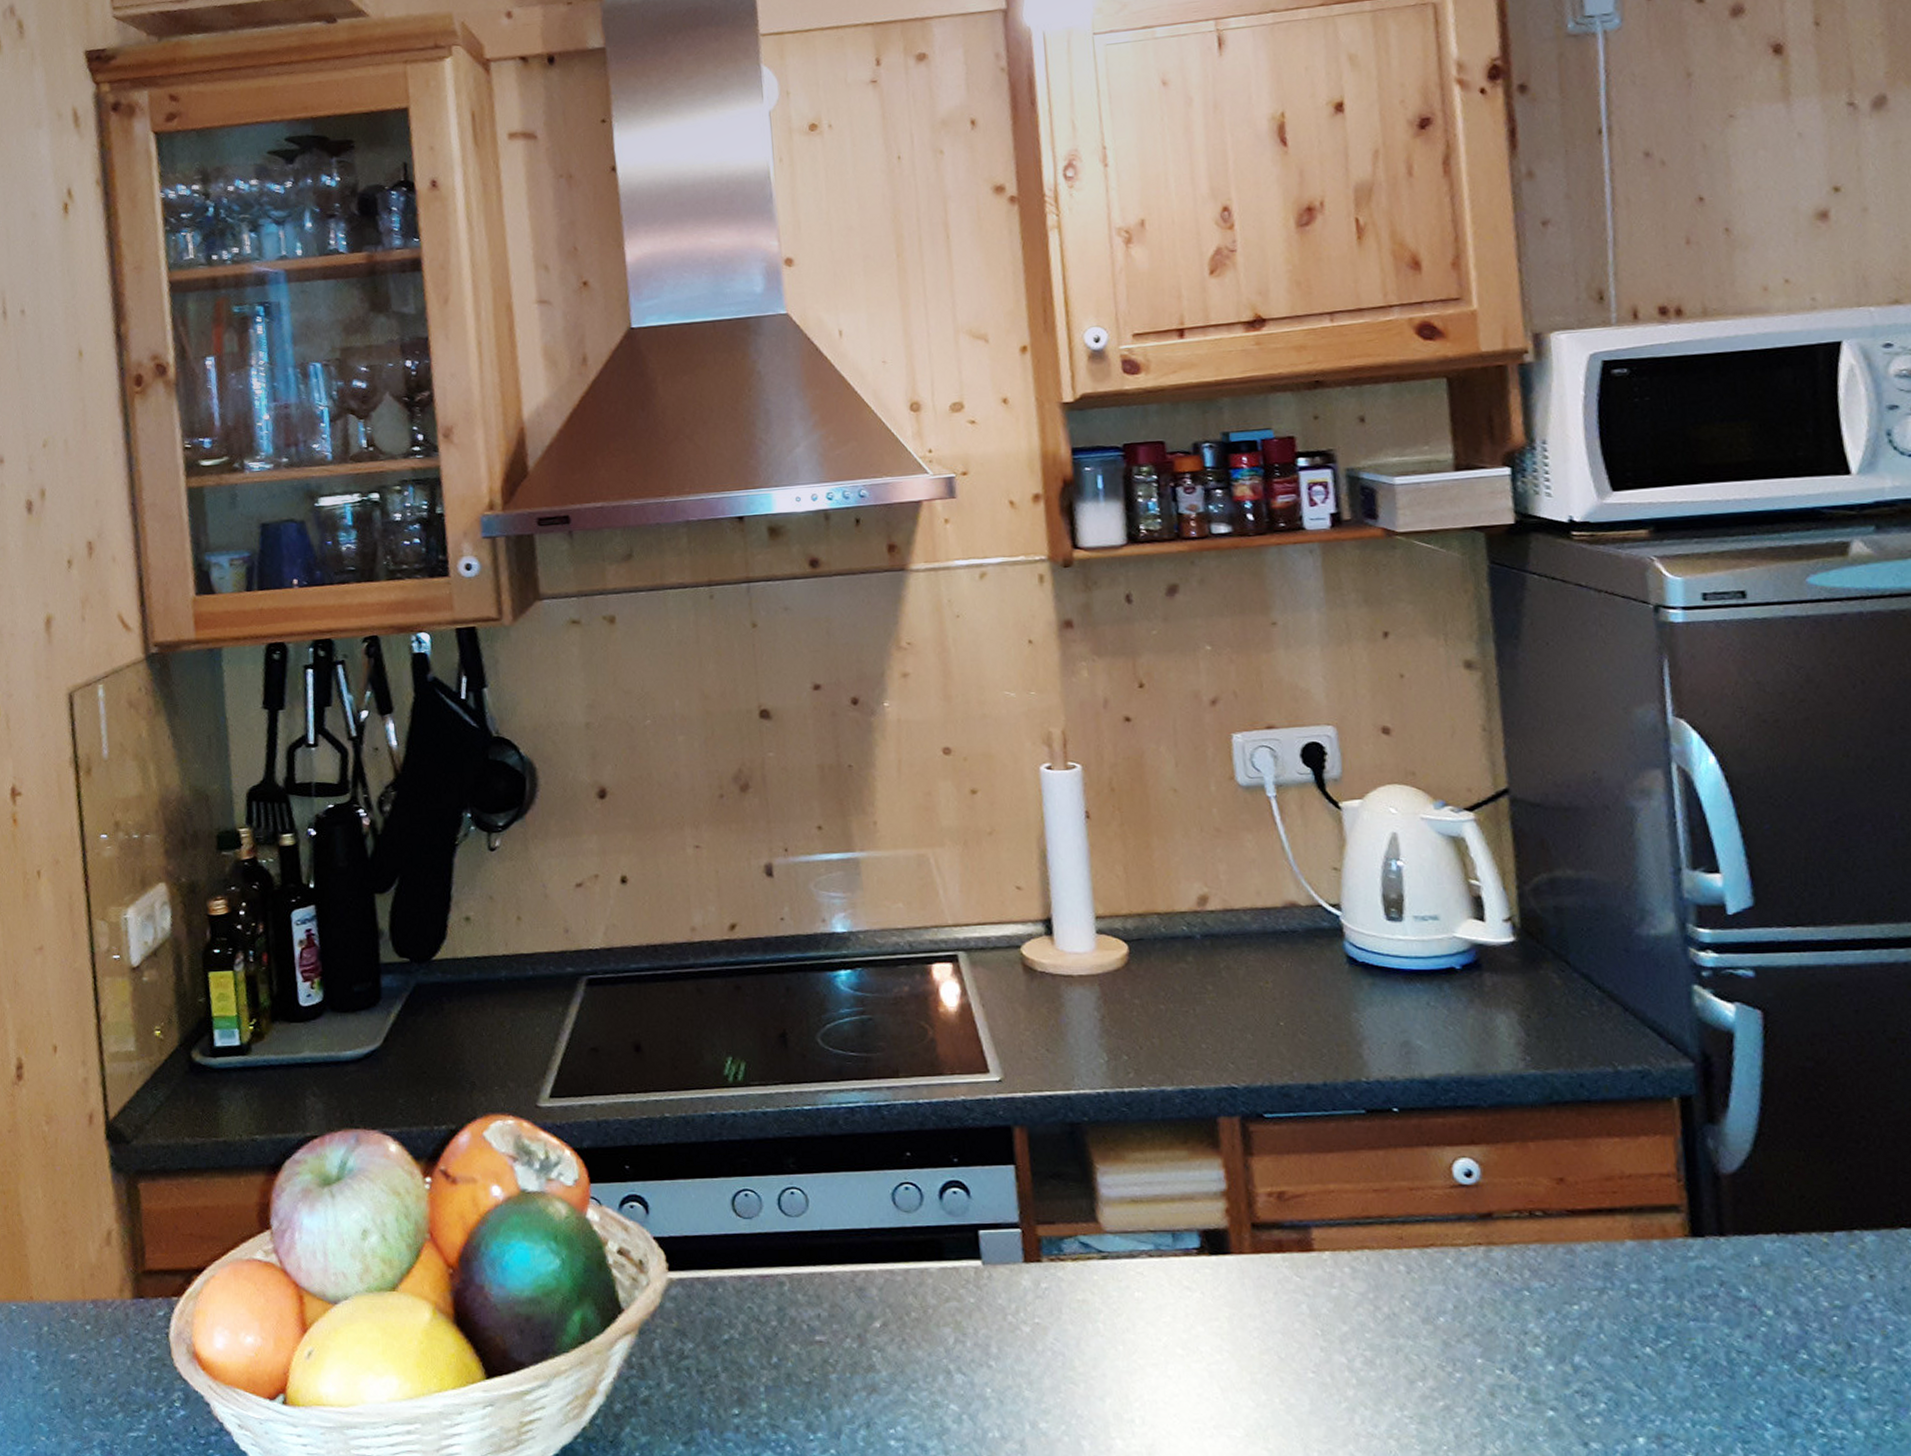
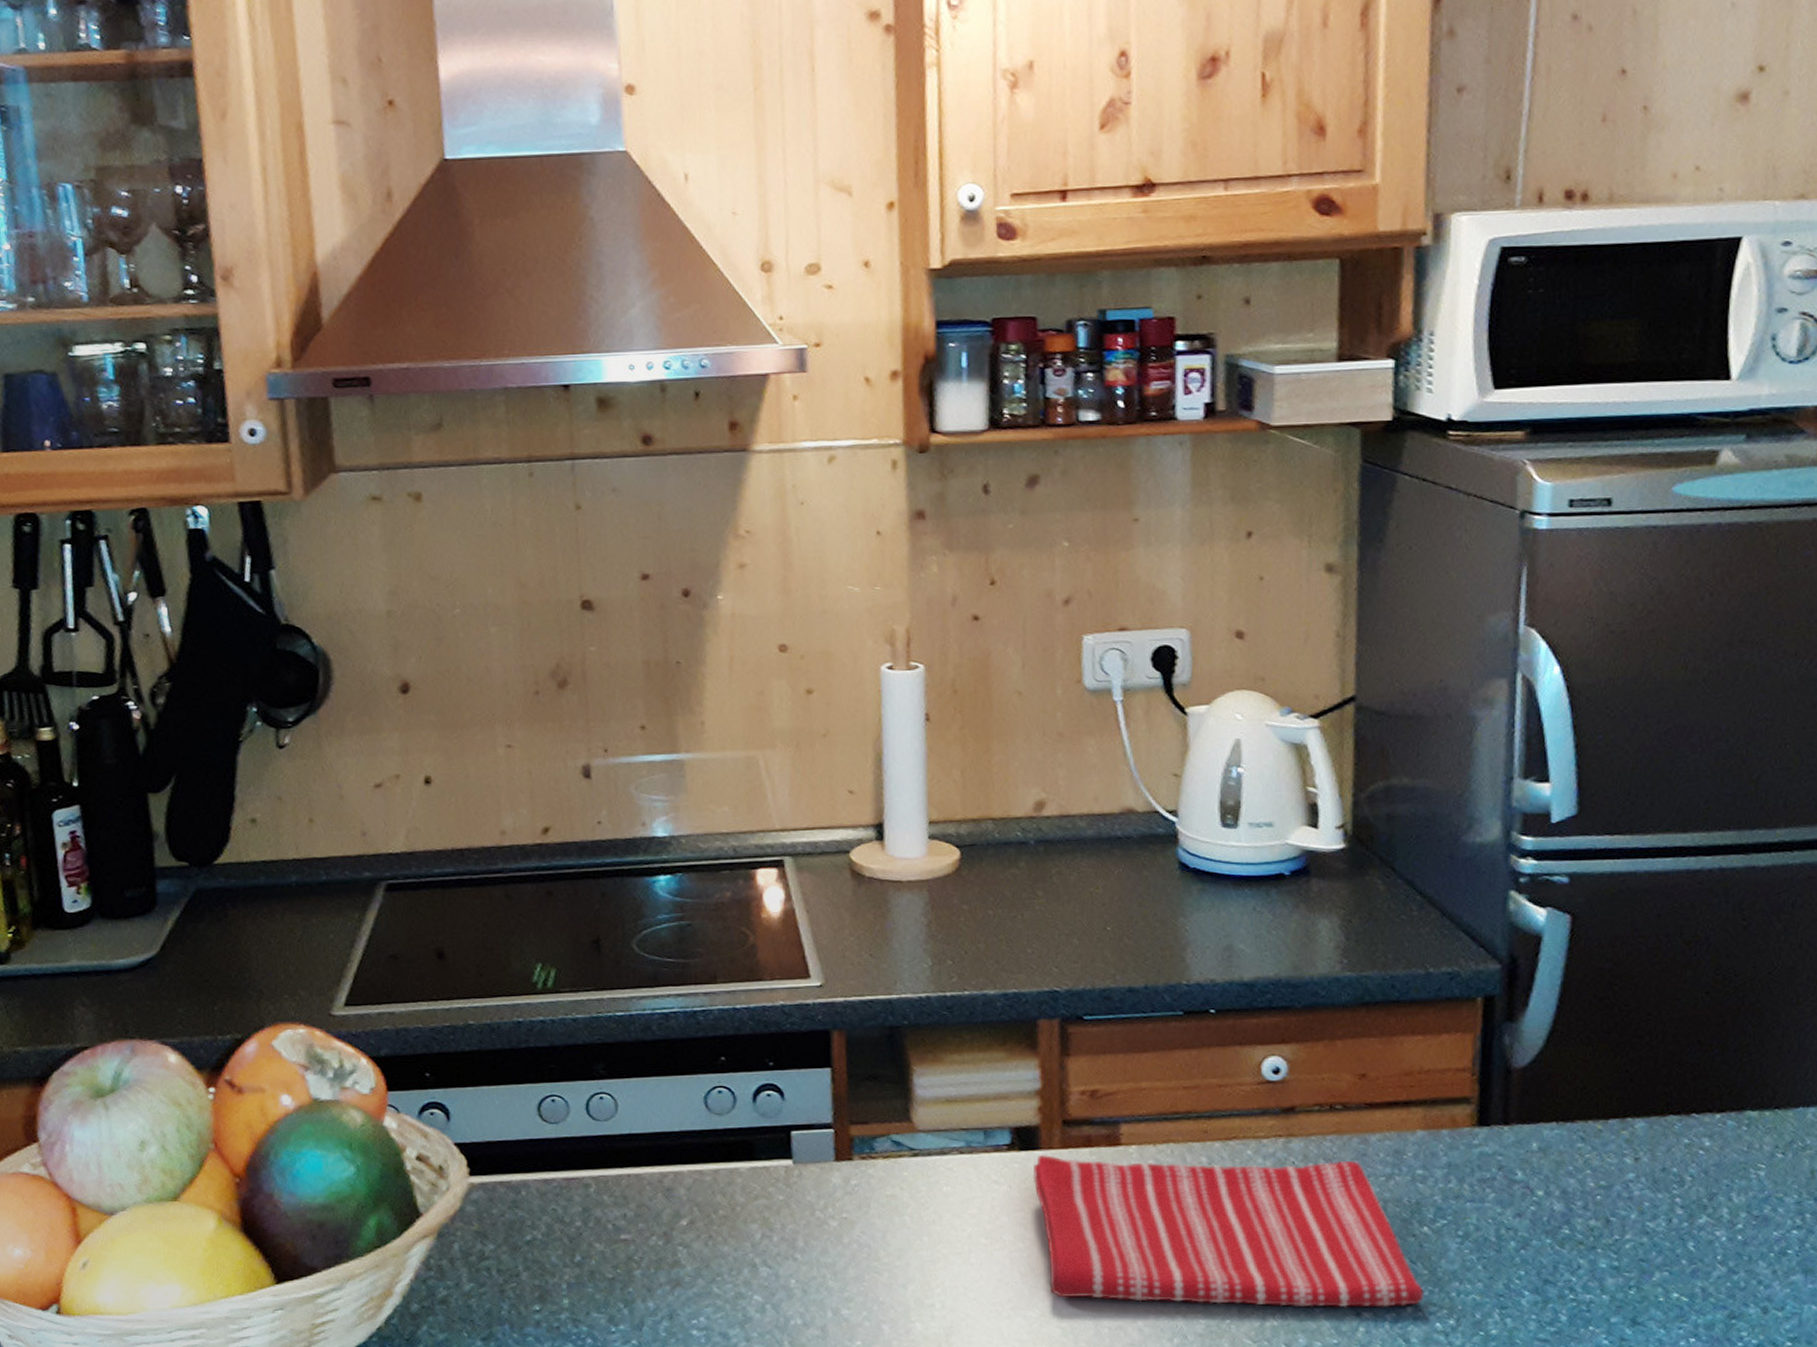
dish towel: none [1225,1260,1657,1437] -> present [1032,1155,1425,1308]

